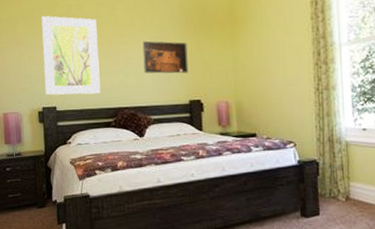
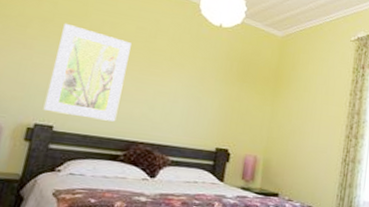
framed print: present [142,40,189,74] -> none [173,77,227,120]

